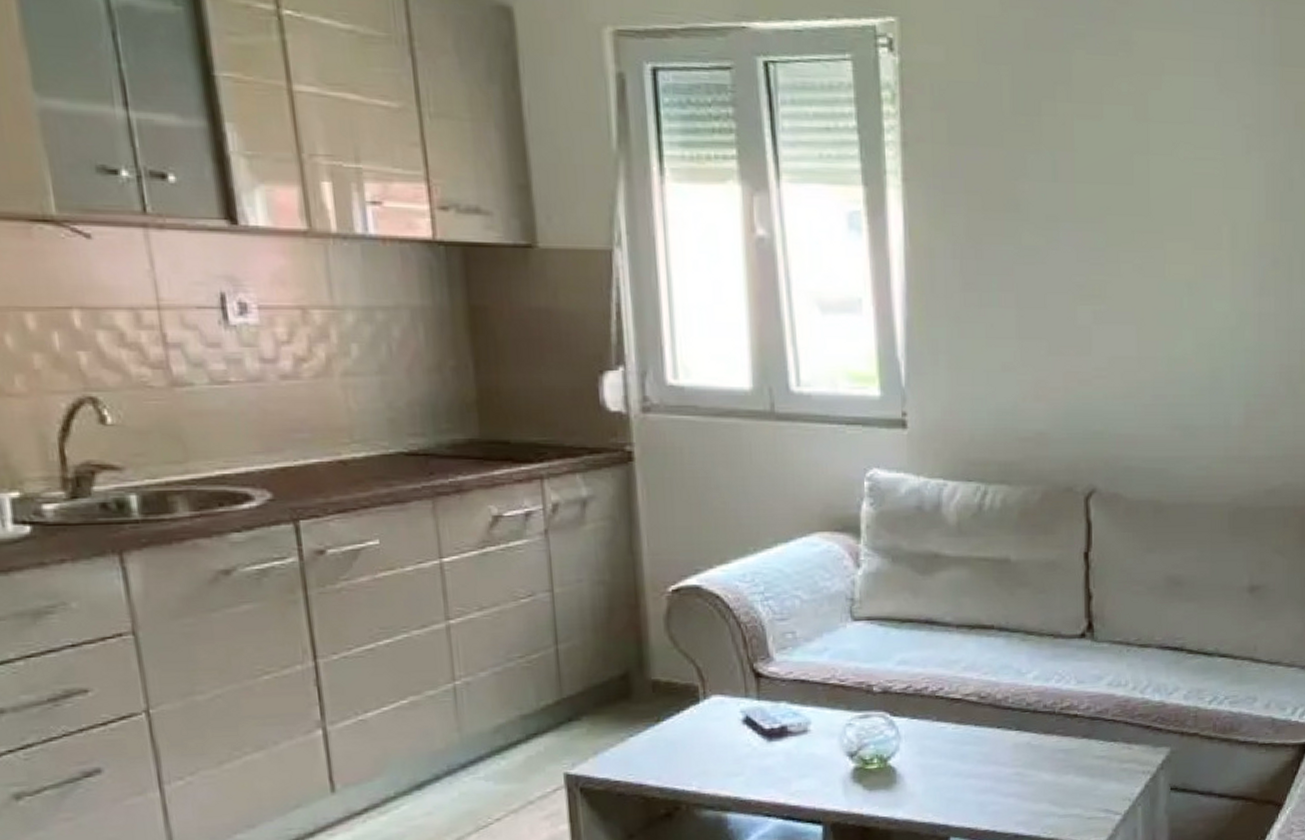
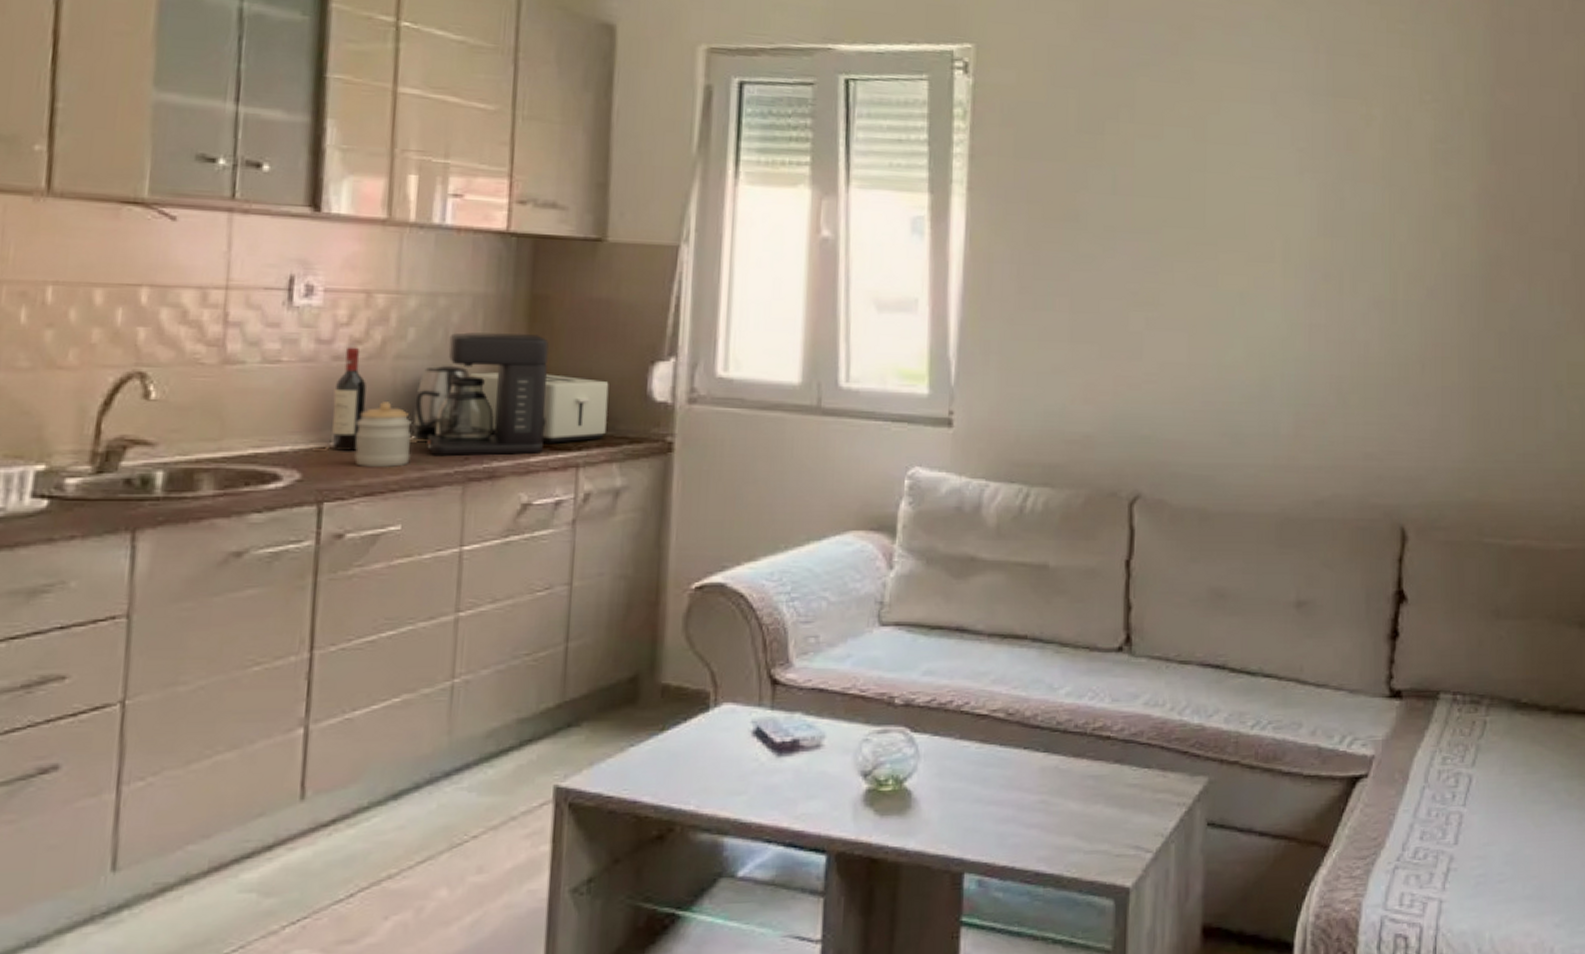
wine bottle: none [287,365,324,469] -> present [331,347,368,451]
jar: none [316,420,376,485] -> present [354,402,412,468]
coffee maker: none [370,347,505,472] -> present [414,332,549,457]
kettle: none [371,381,421,458] -> present [412,365,470,441]
toaster: none [419,387,565,456] -> present [468,372,609,443]

